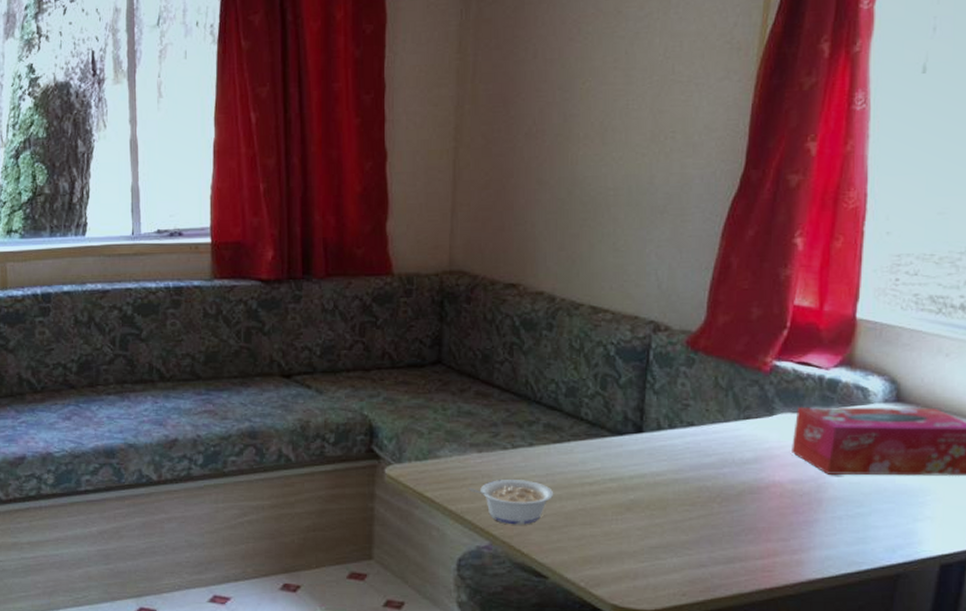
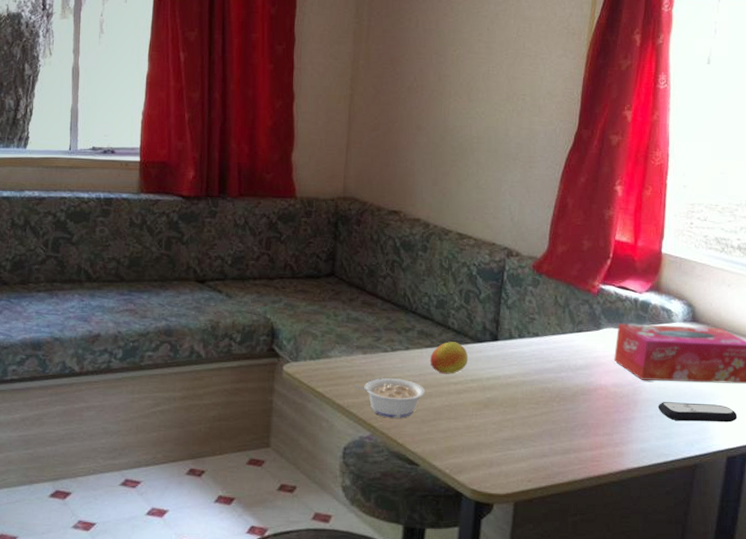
fruit: none [558,435,606,473] -> present [429,342,468,374]
remote control: none [848,500,956,523] -> present [658,402,737,423]

